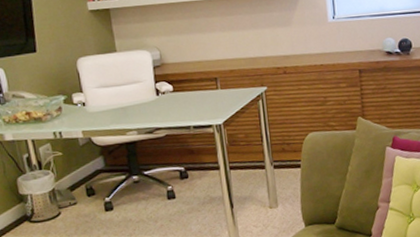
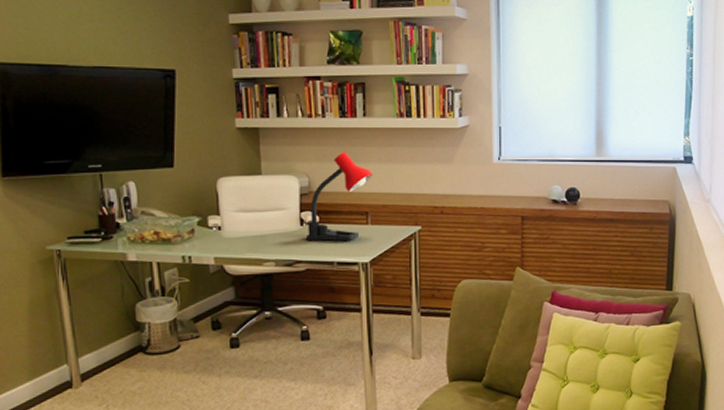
desk lamp: none [162,24,218,109] -> present [305,152,373,241]

